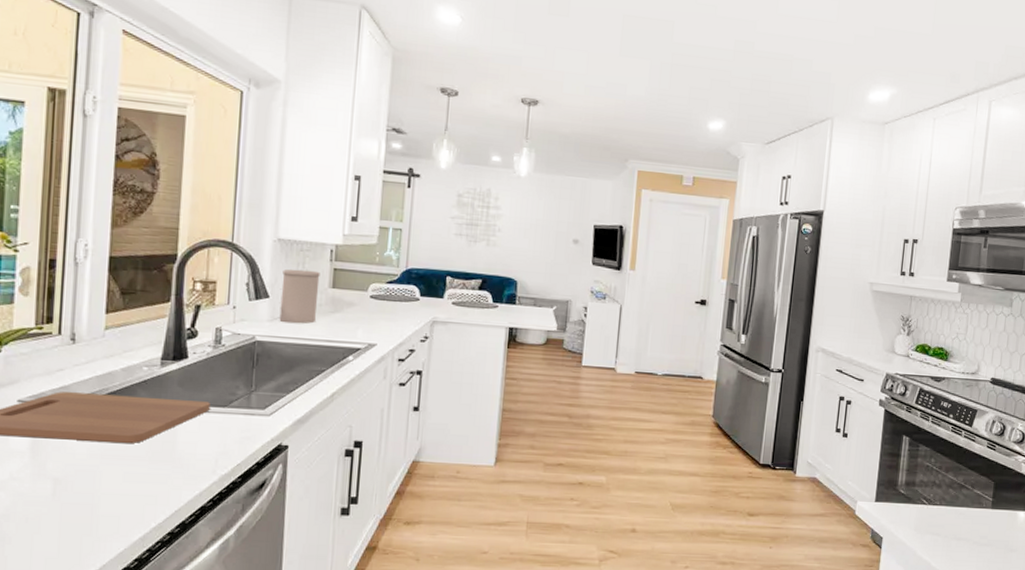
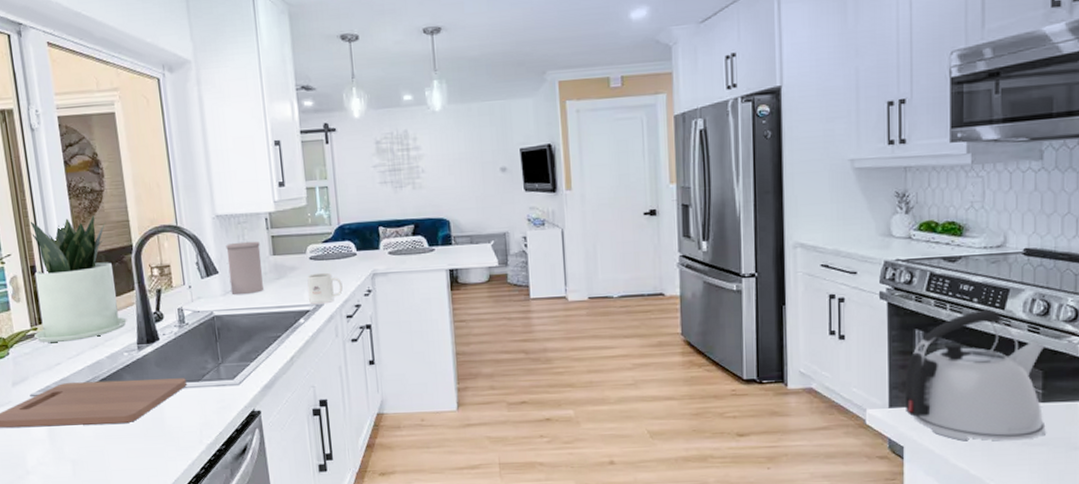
planter: none [38,211,155,347] -> present [30,215,128,343]
mug: none [361,312,400,345] -> present [307,272,343,305]
kettle: none [888,425,998,540] -> present [904,309,1046,442]

